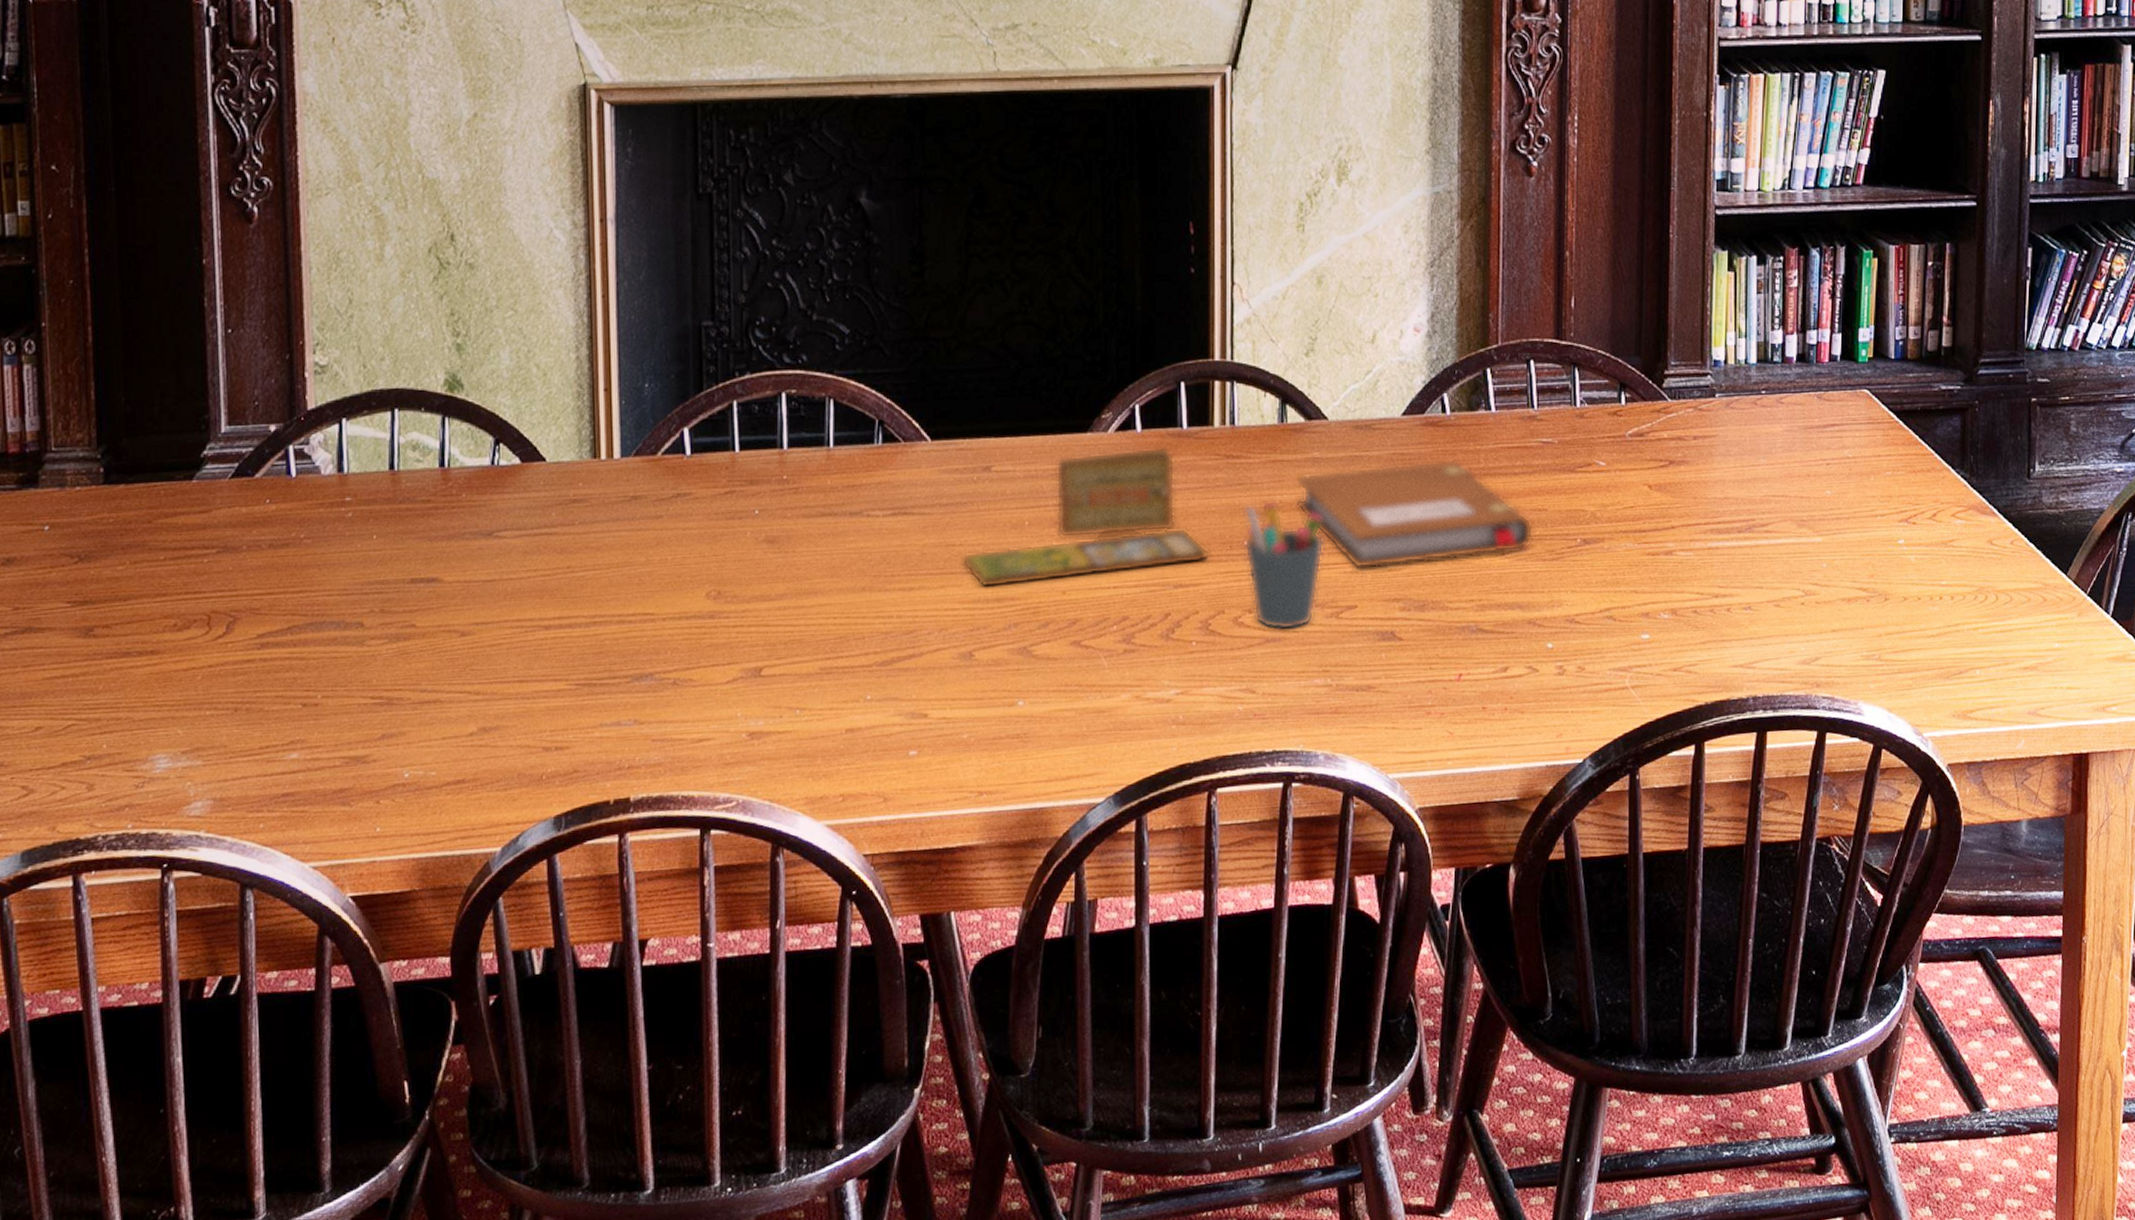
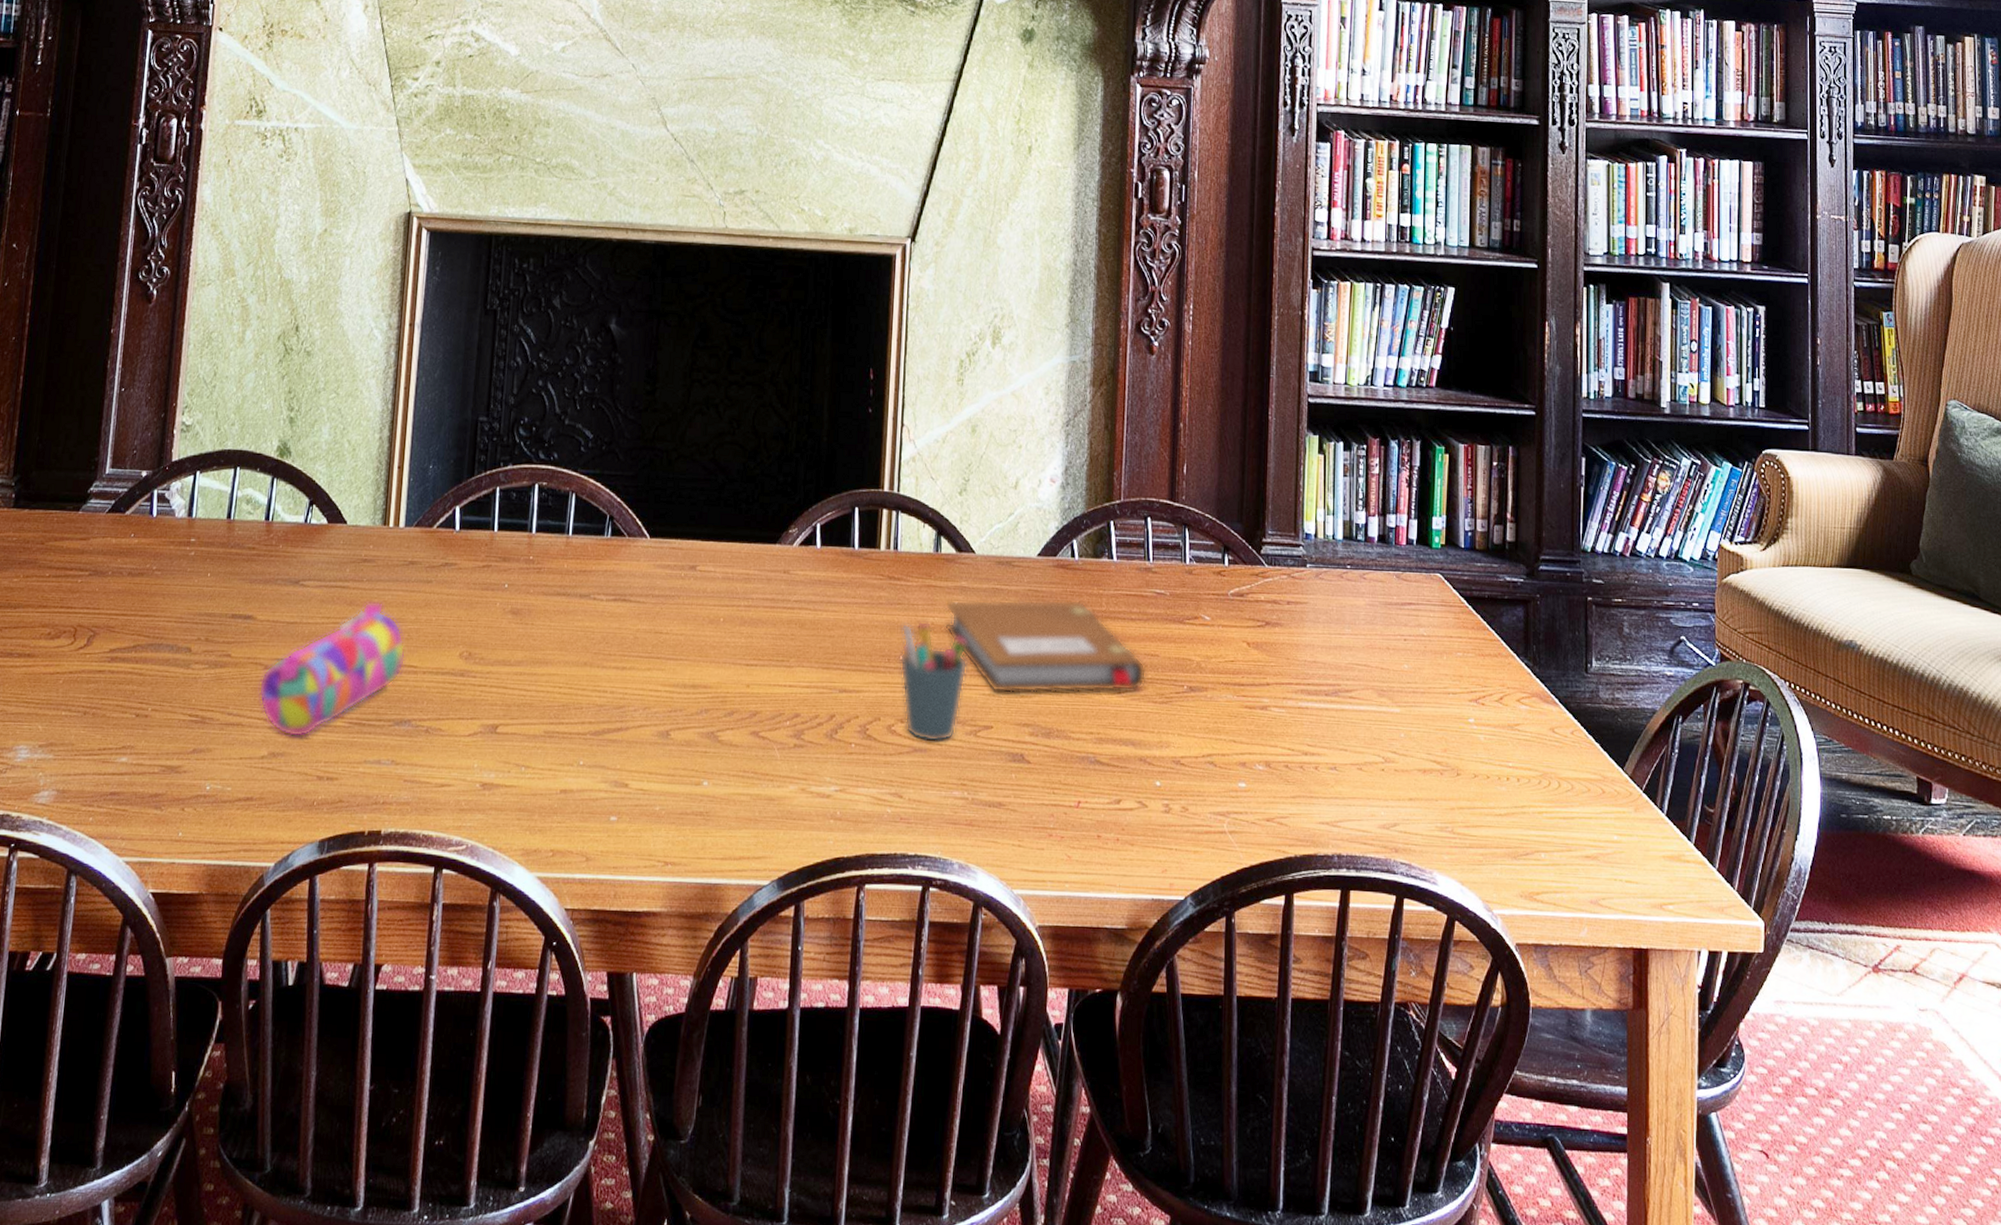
pencil case: none [456,547,639,709] -> present [258,602,406,738]
board game: present [962,447,1209,588] -> none [667,562,870,675]

